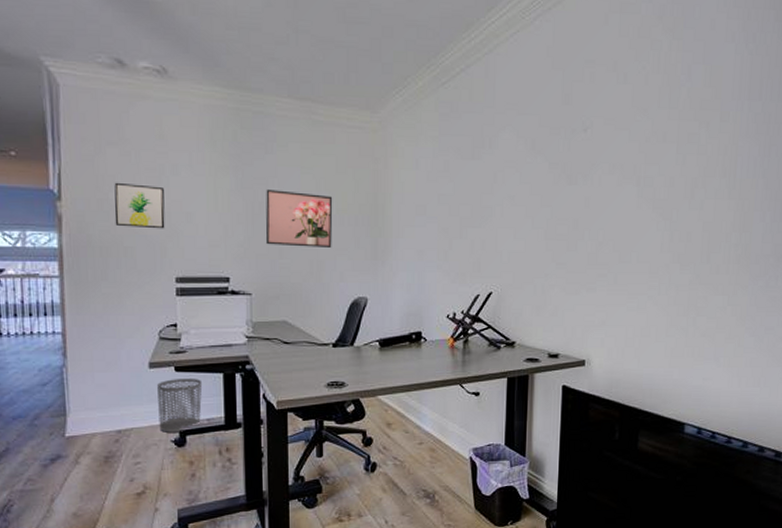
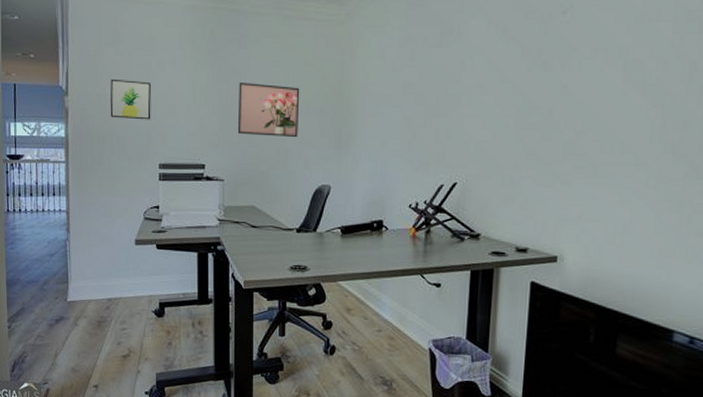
waste bin: present [157,377,203,432] -> none [142,255,180,304]

